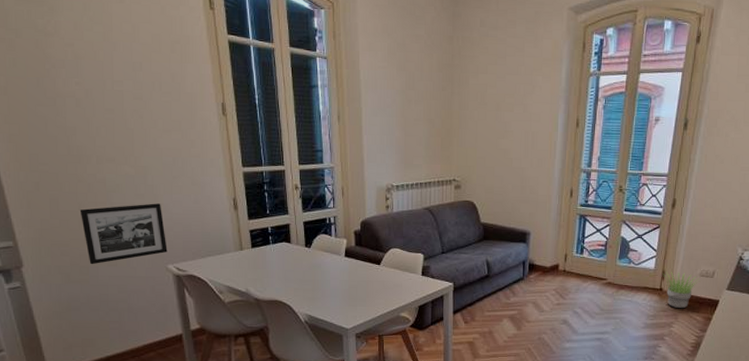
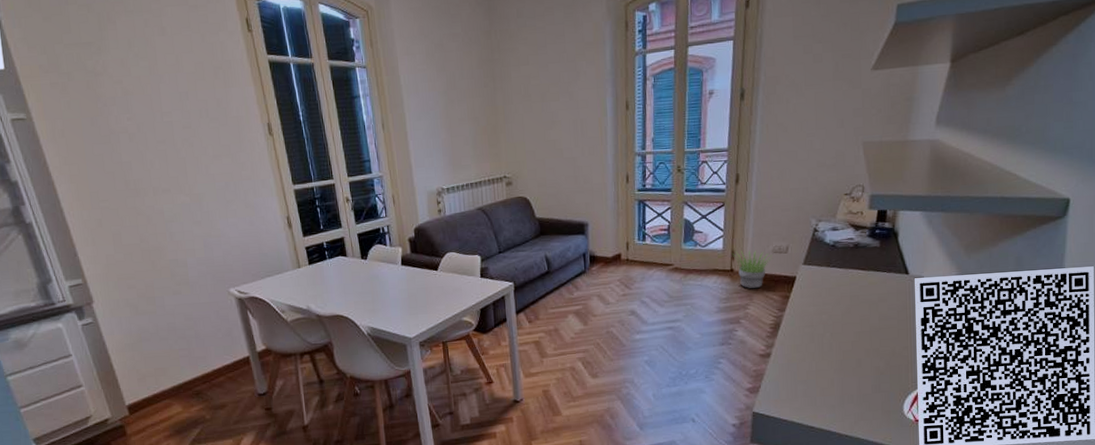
picture frame: present [79,203,168,265] -> none [141,228,228,295]

